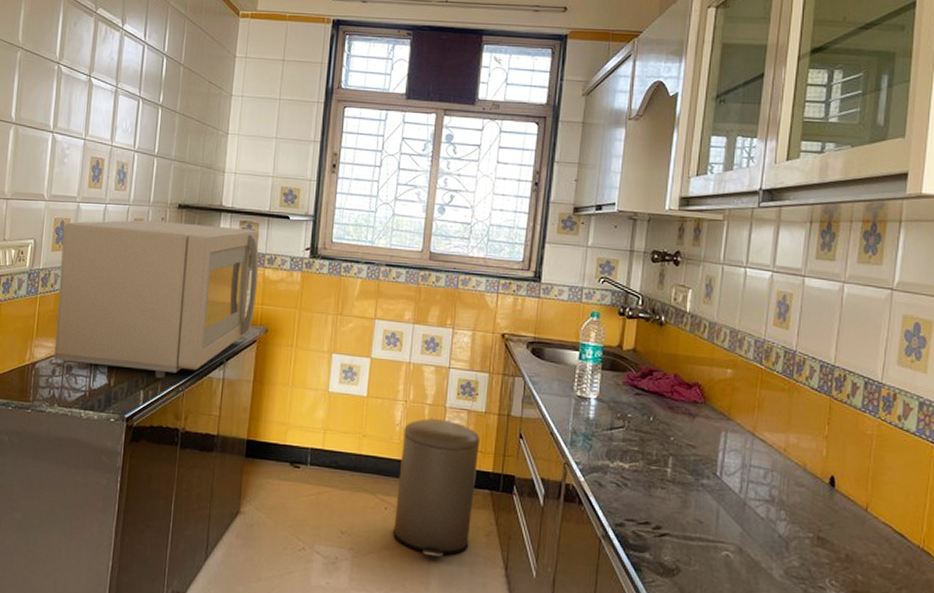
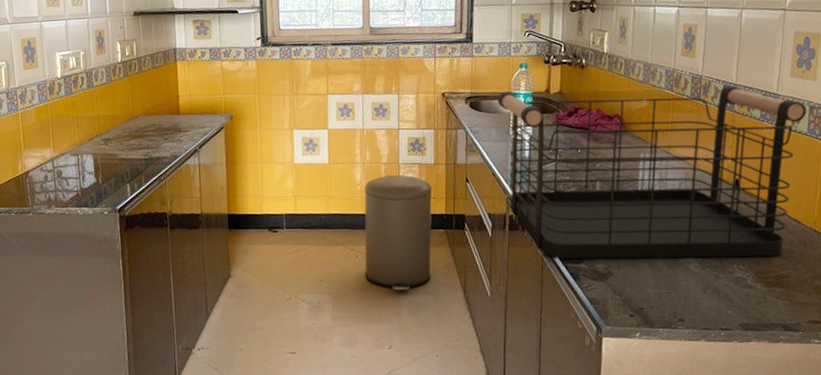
microwave: present [54,220,260,379] -> none [31,26,218,173]
dish rack: none [562,340,916,575] -> present [497,85,807,260]

